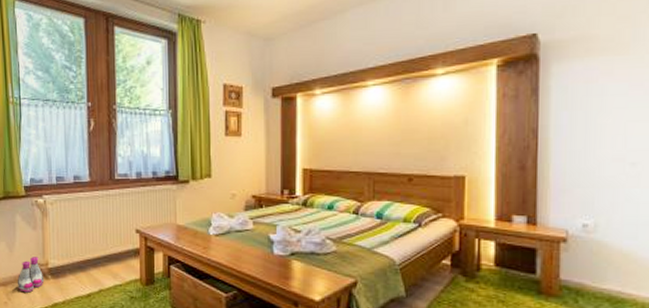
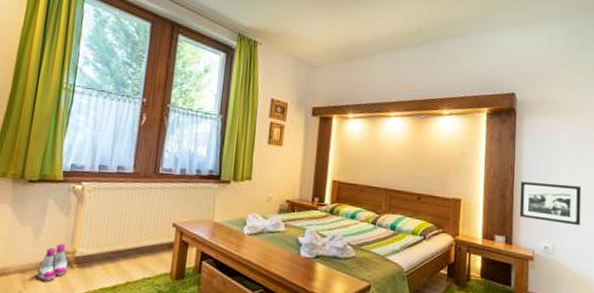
picture frame: none [546,144,638,195] -> present [519,181,582,226]

